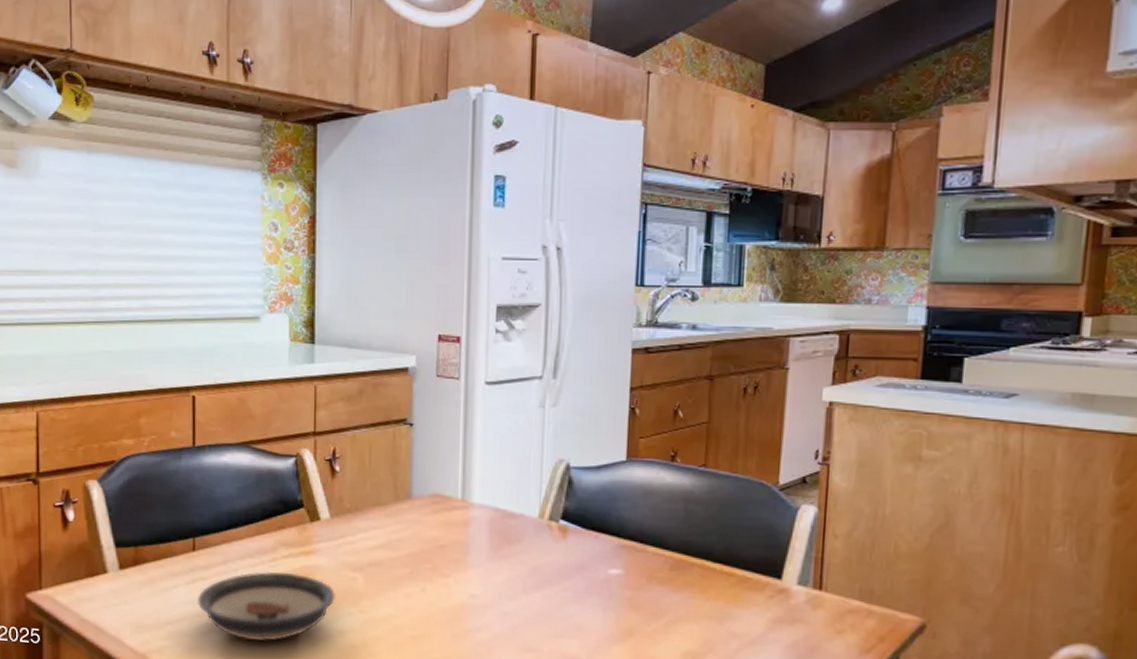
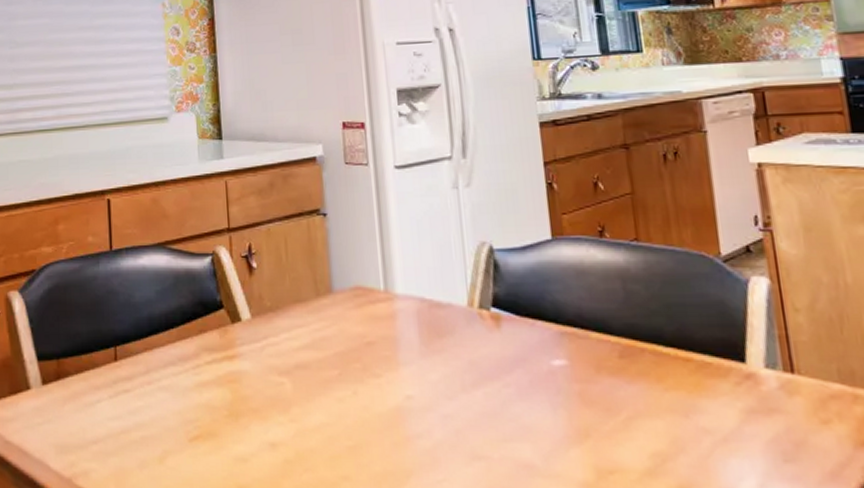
saucer: present [197,571,336,642] -> none [121,379,265,459]

